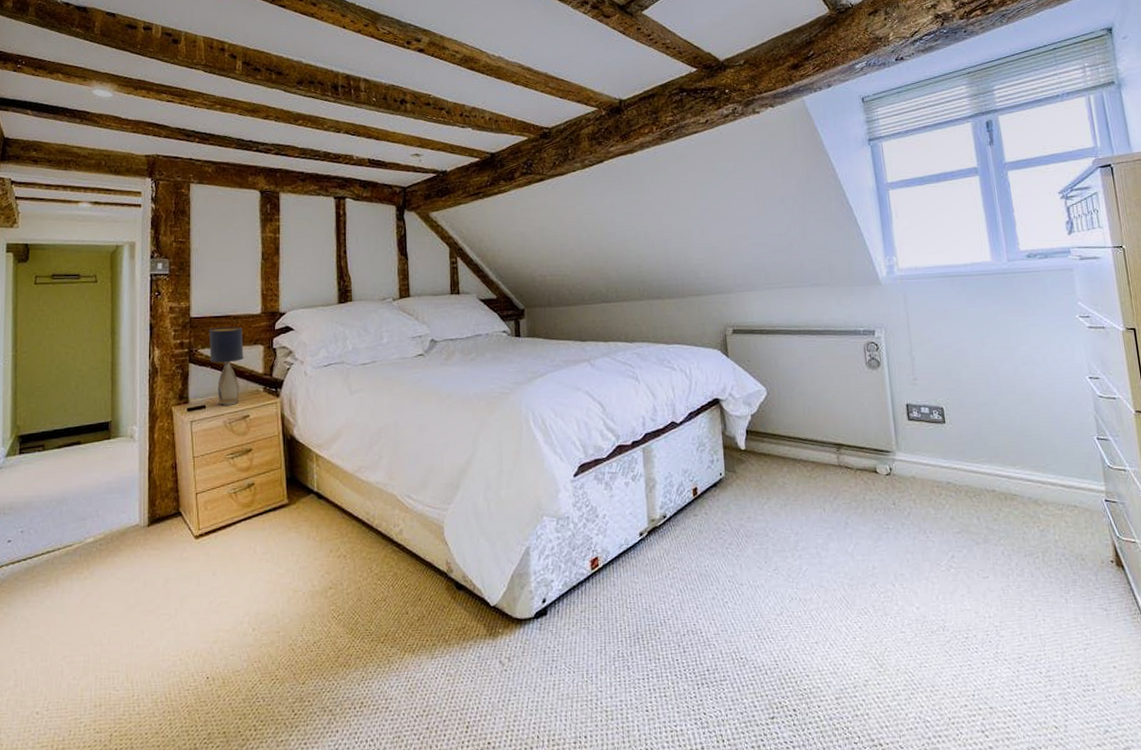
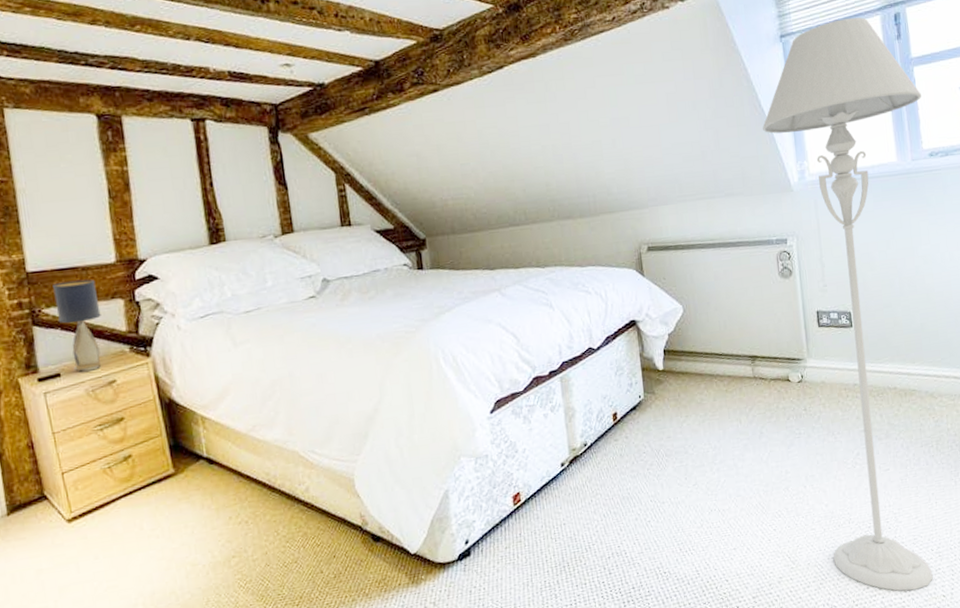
floor lamp: none [850,124,1042,716] -> present [763,17,933,591]

